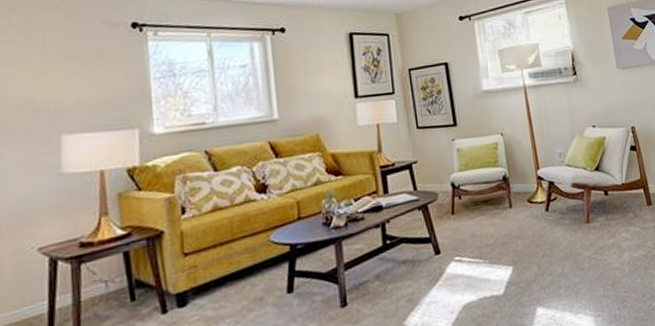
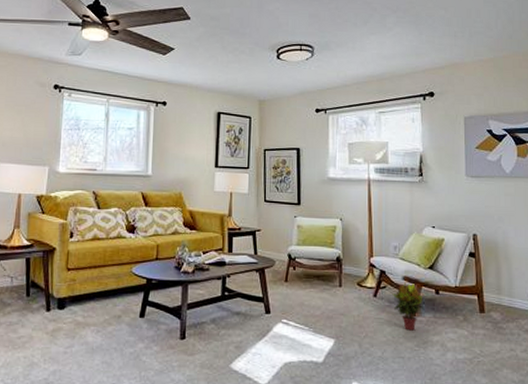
potted plant: none [563,189,595,240] -> present [392,282,423,331]

